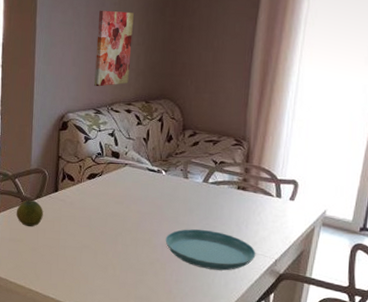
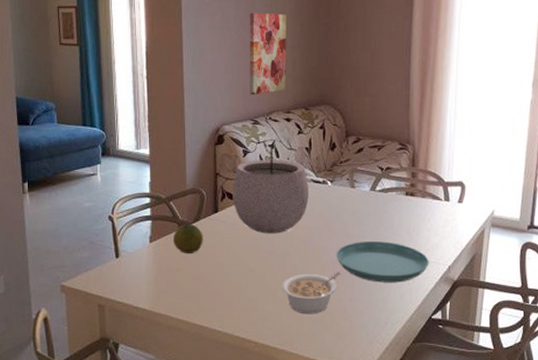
plant pot: none [72,128,144,215] -> present [232,138,309,234]
legume: none [112,254,169,292] -> present [282,272,341,314]

